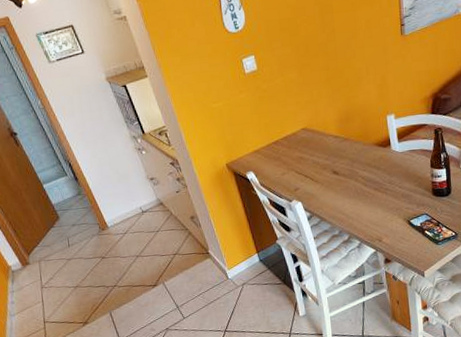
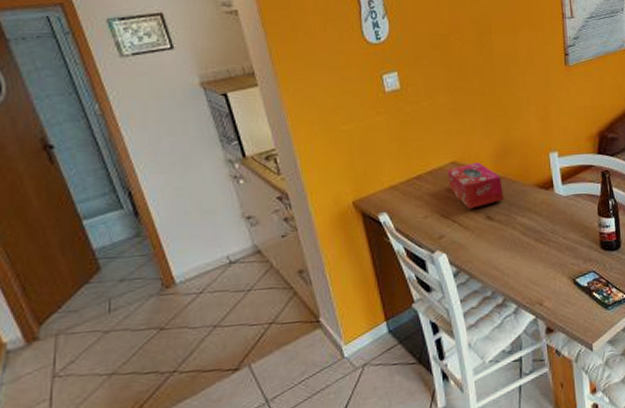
tissue box: none [298,127,347,166] -> present [446,162,504,209]

